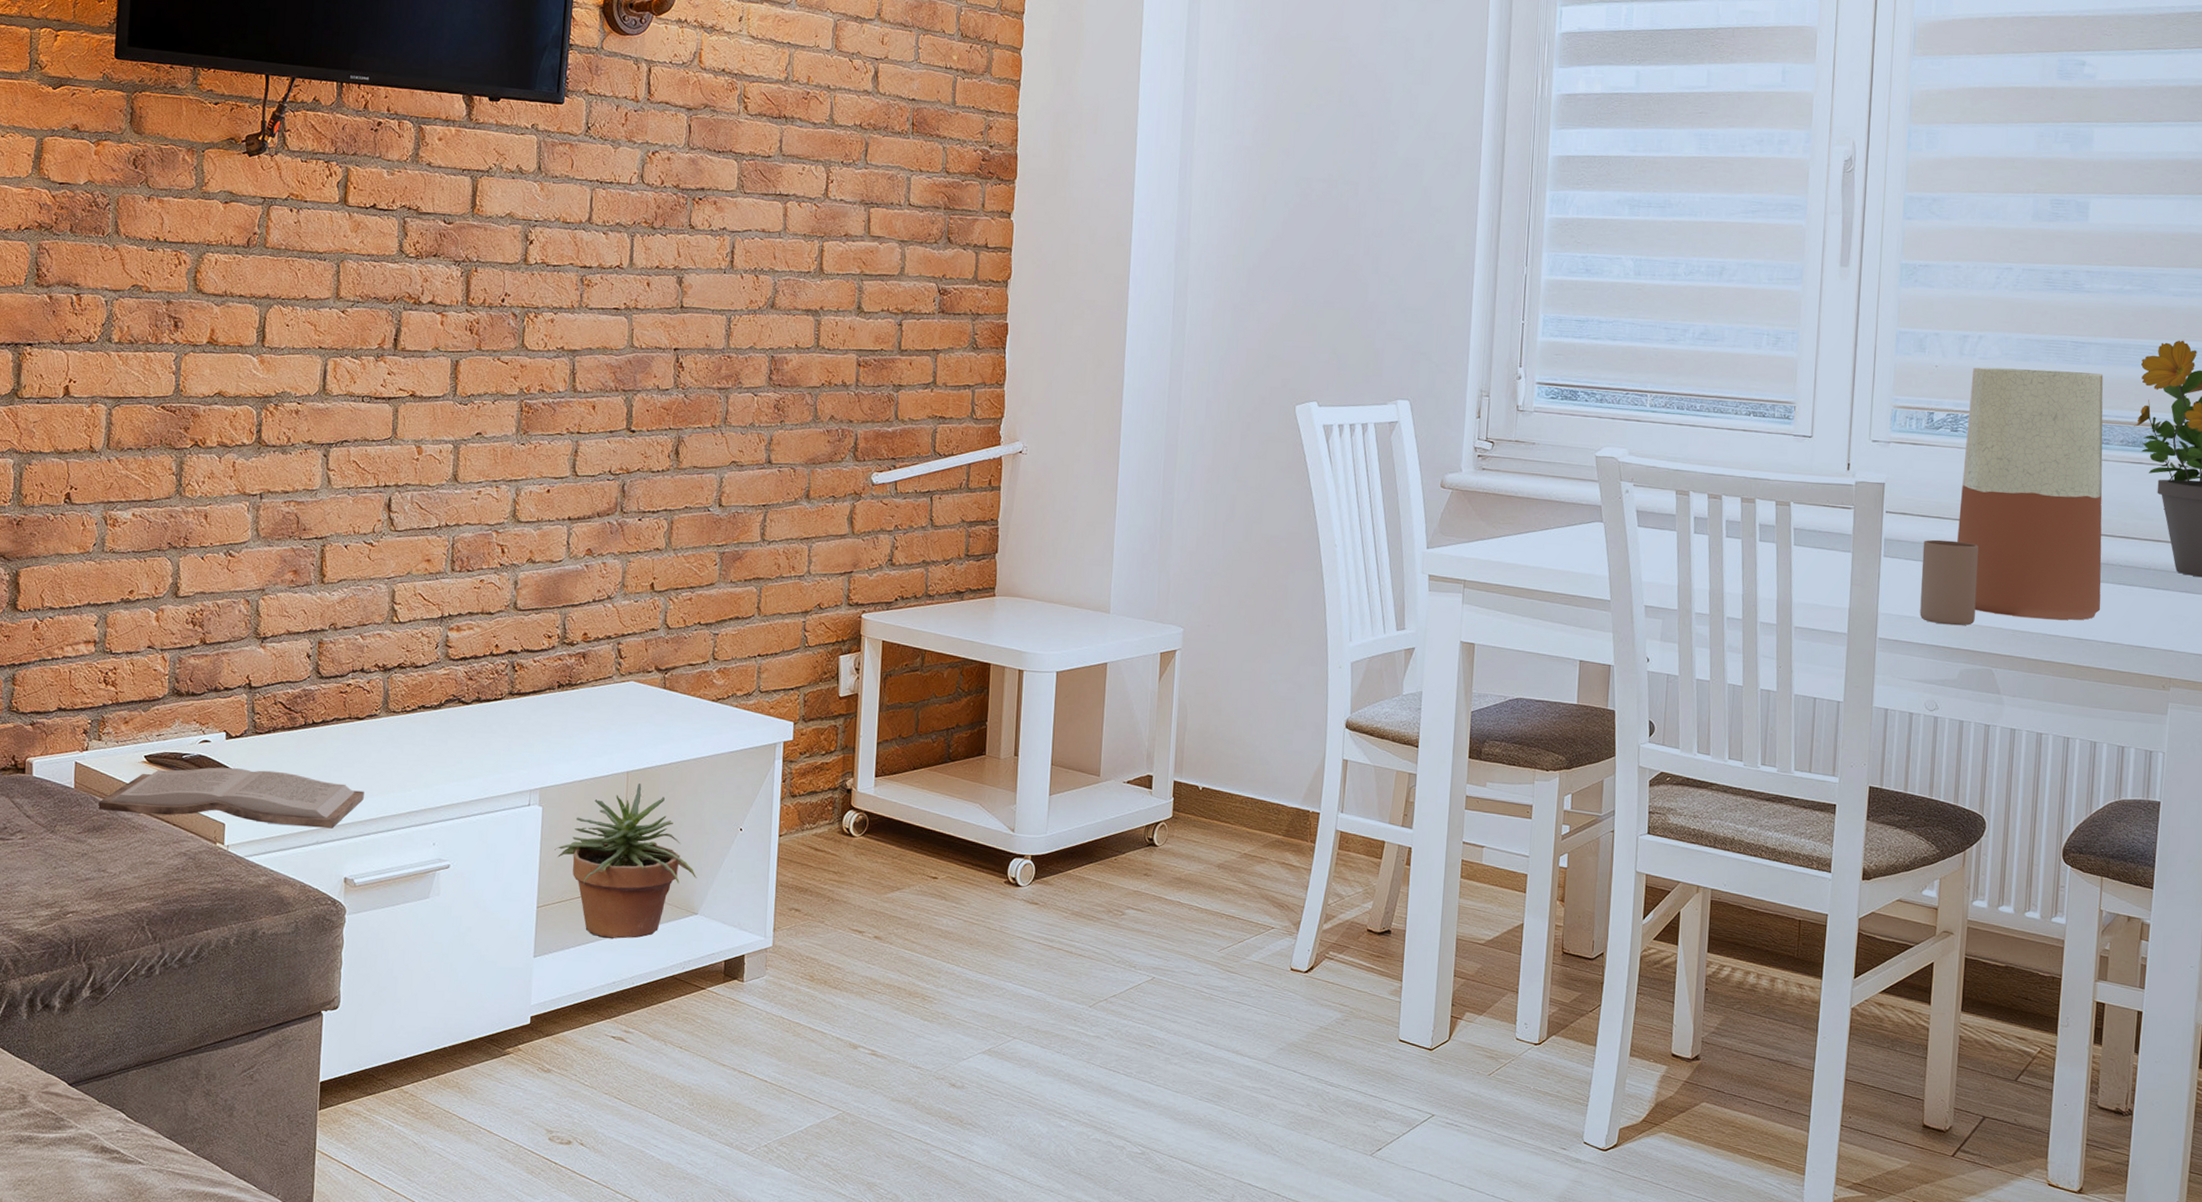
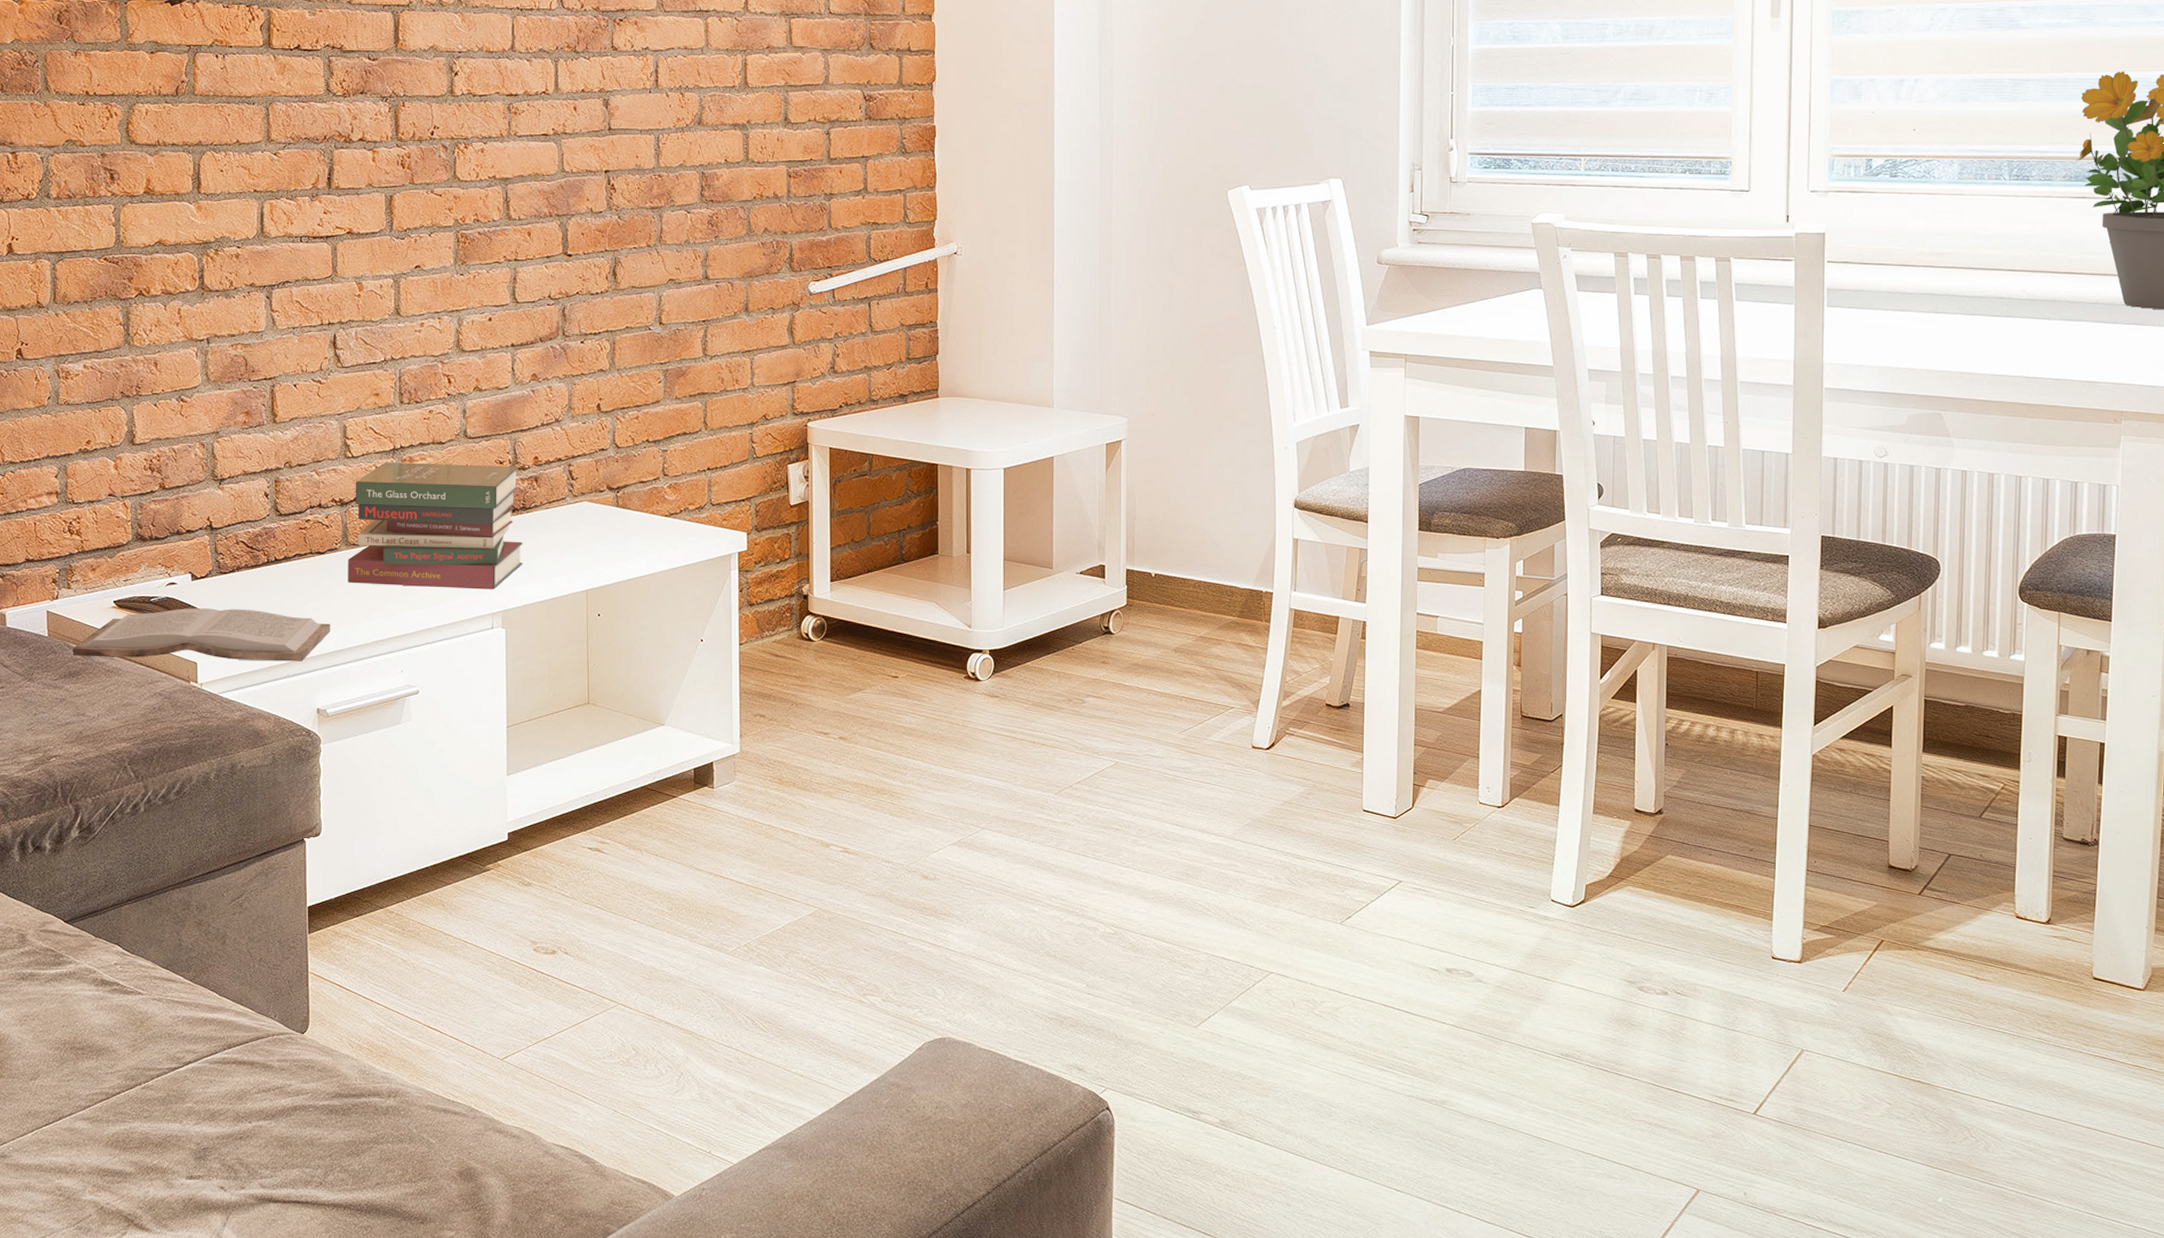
books: none [385,629,568,766] -> present [348,462,523,590]
potted plant: present [556,782,697,939] -> none [521,600,662,754]
cup: present [1920,539,1978,626] -> none [1865,286,1923,371]
vase: present [1957,367,2104,620] -> none [1901,109,2049,360]

